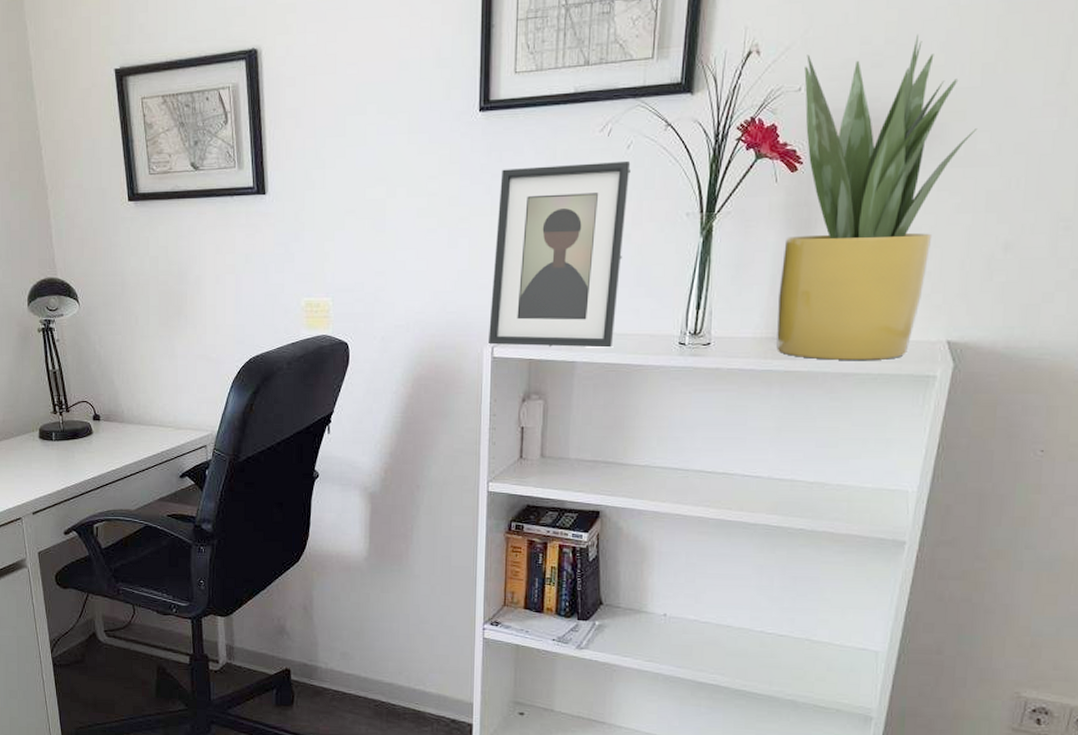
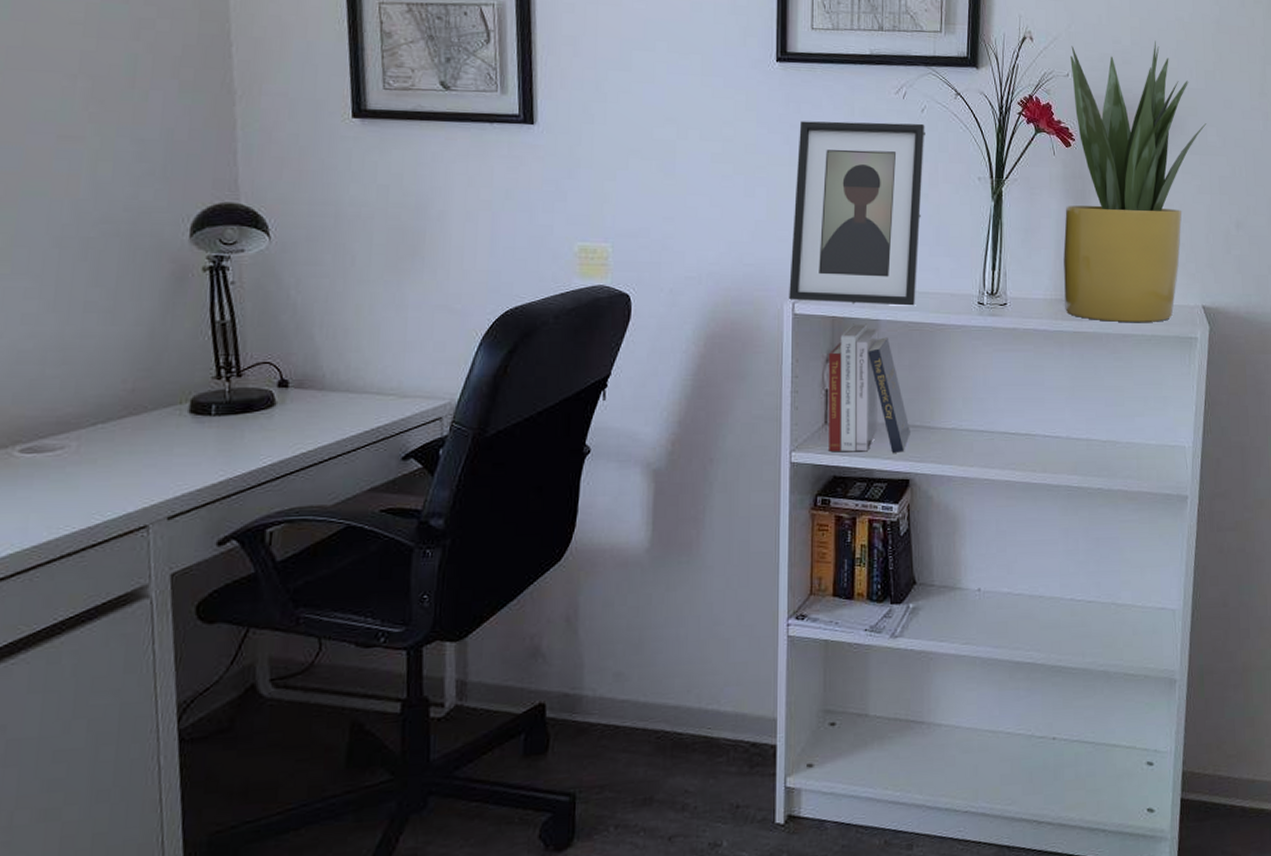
books: none [523,365,603,486] -> present [828,323,910,453]

